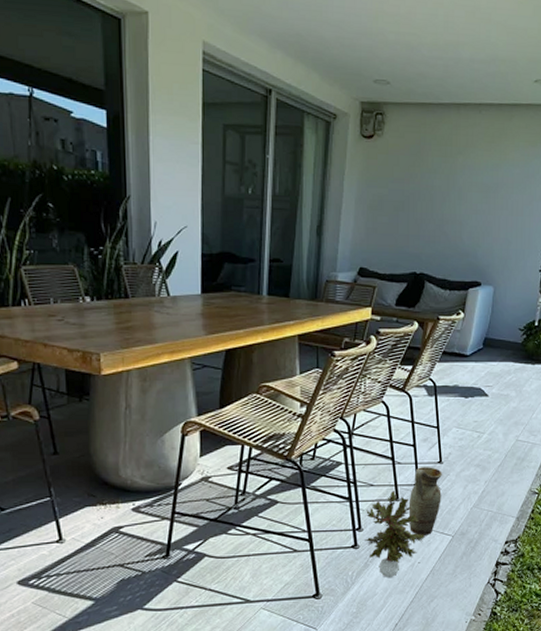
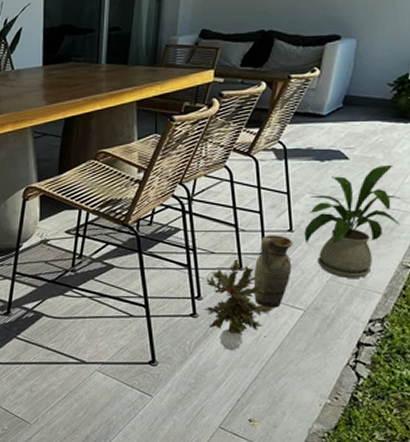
house plant: none [452,401,529,505] -> present [304,164,401,279]

